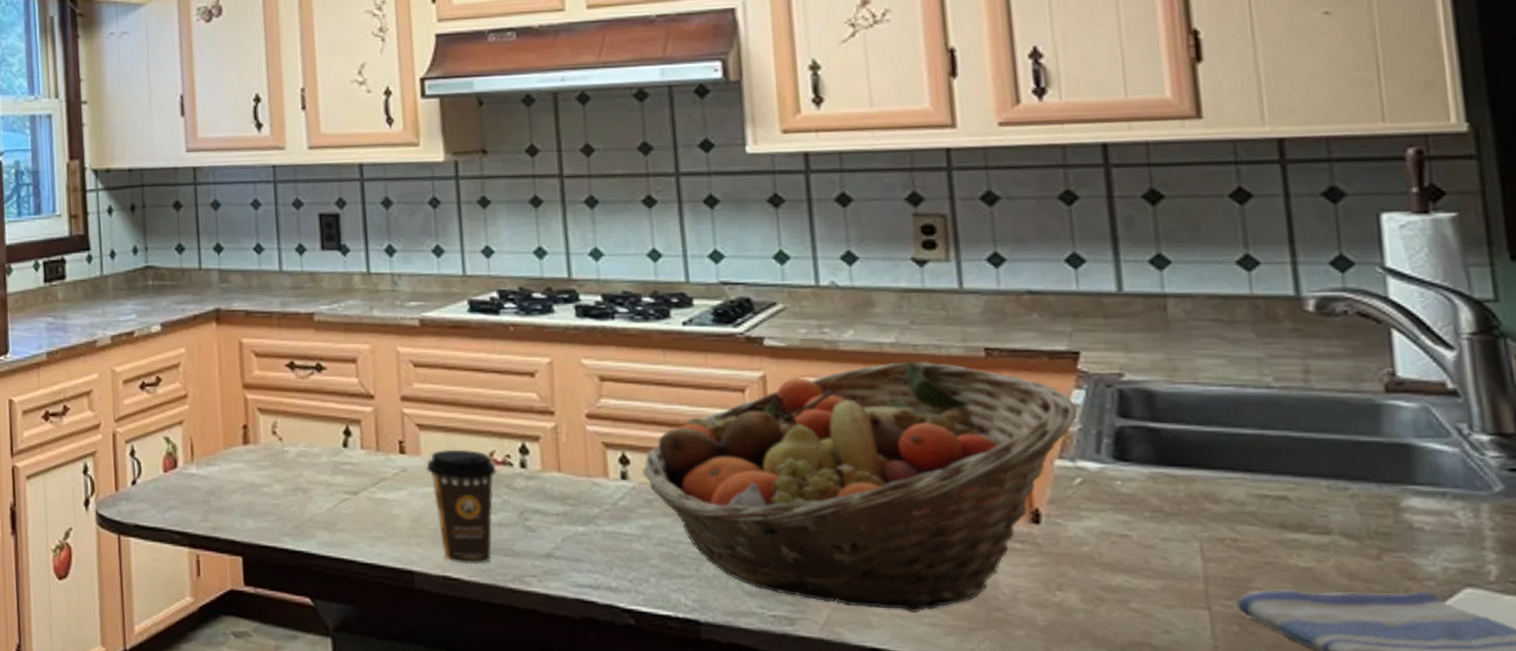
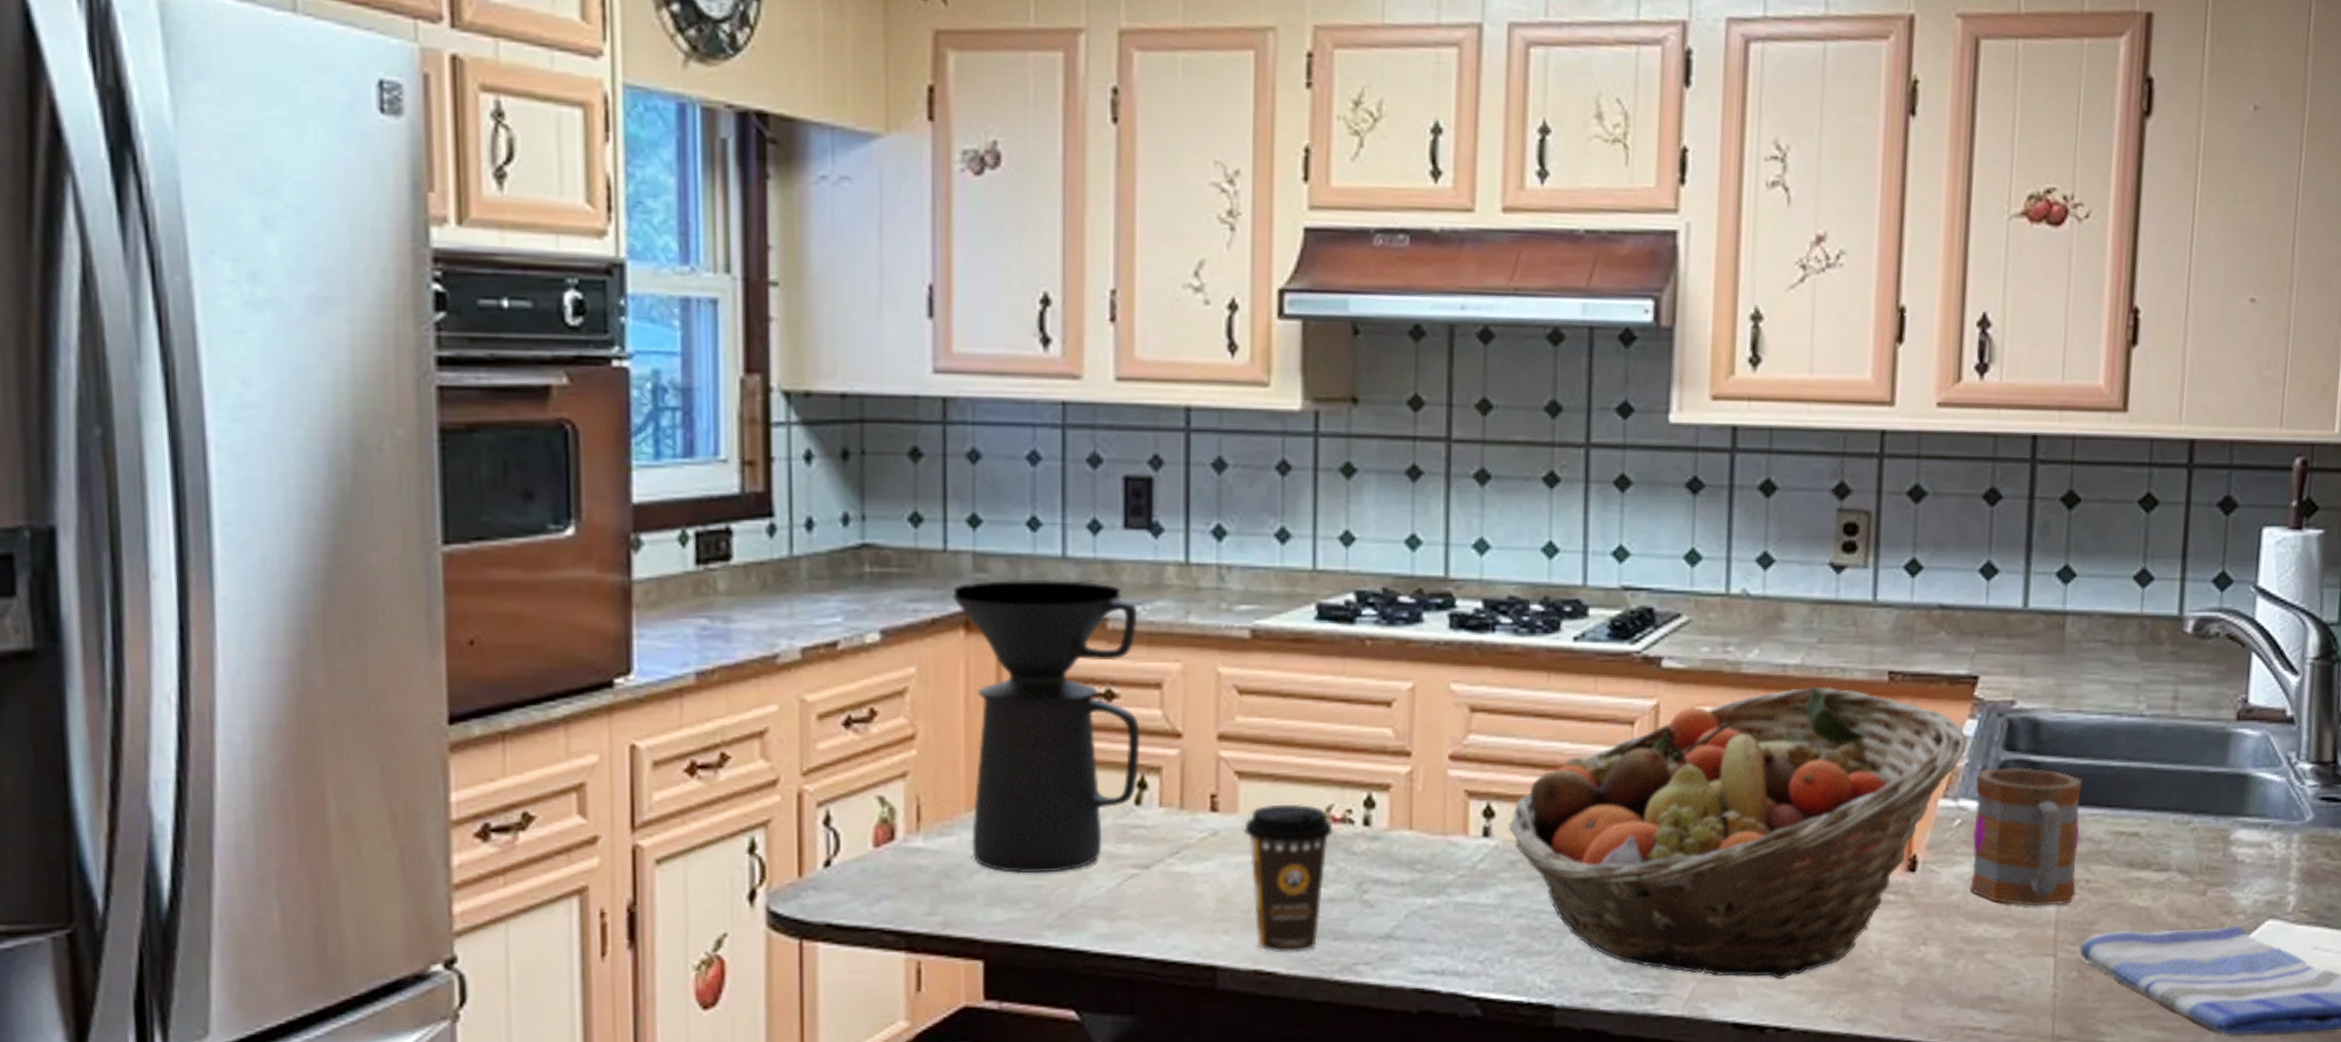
coffee maker: none [206,287,344,495] -> present [952,580,1141,874]
mug: none [1091,433,1222,562] -> present [1970,767,2083,907]

